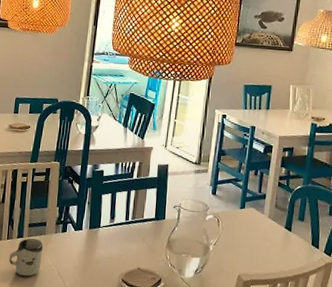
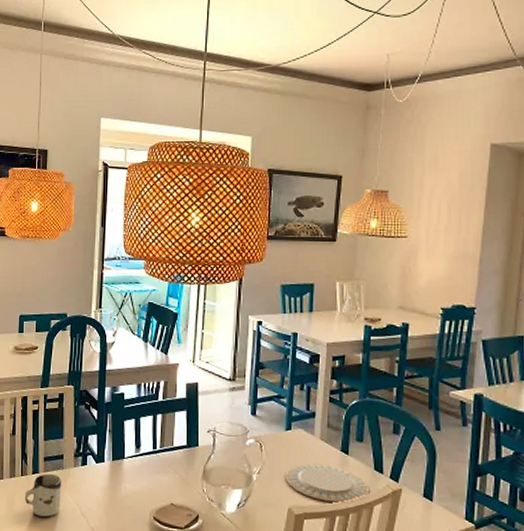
plate: none [237,237,307,273] -> present [285,463,370,503]

